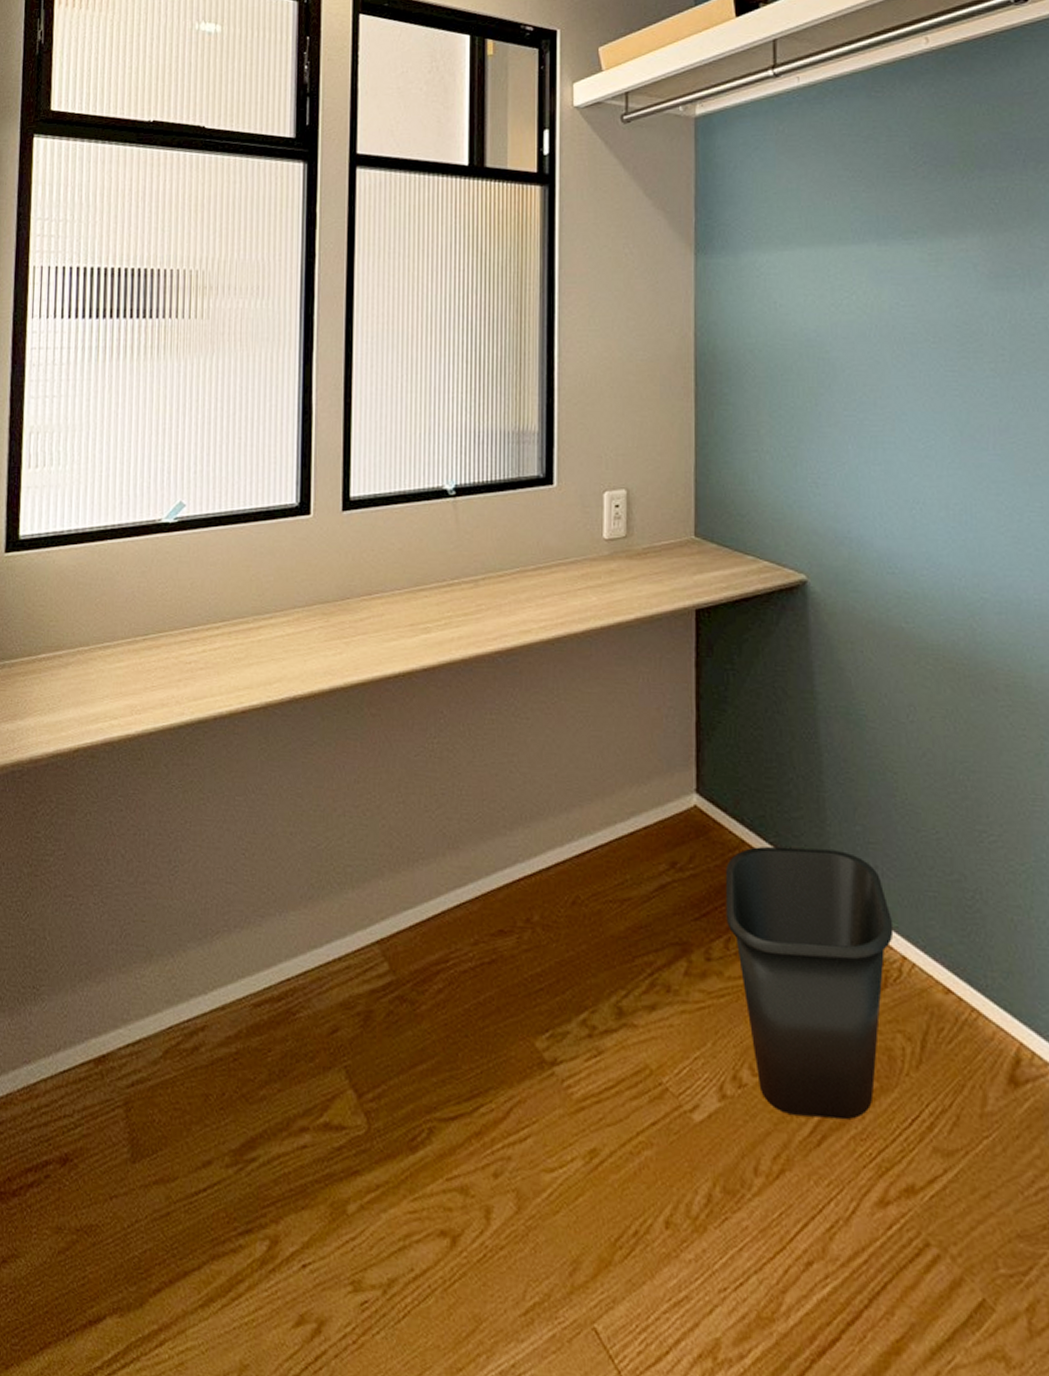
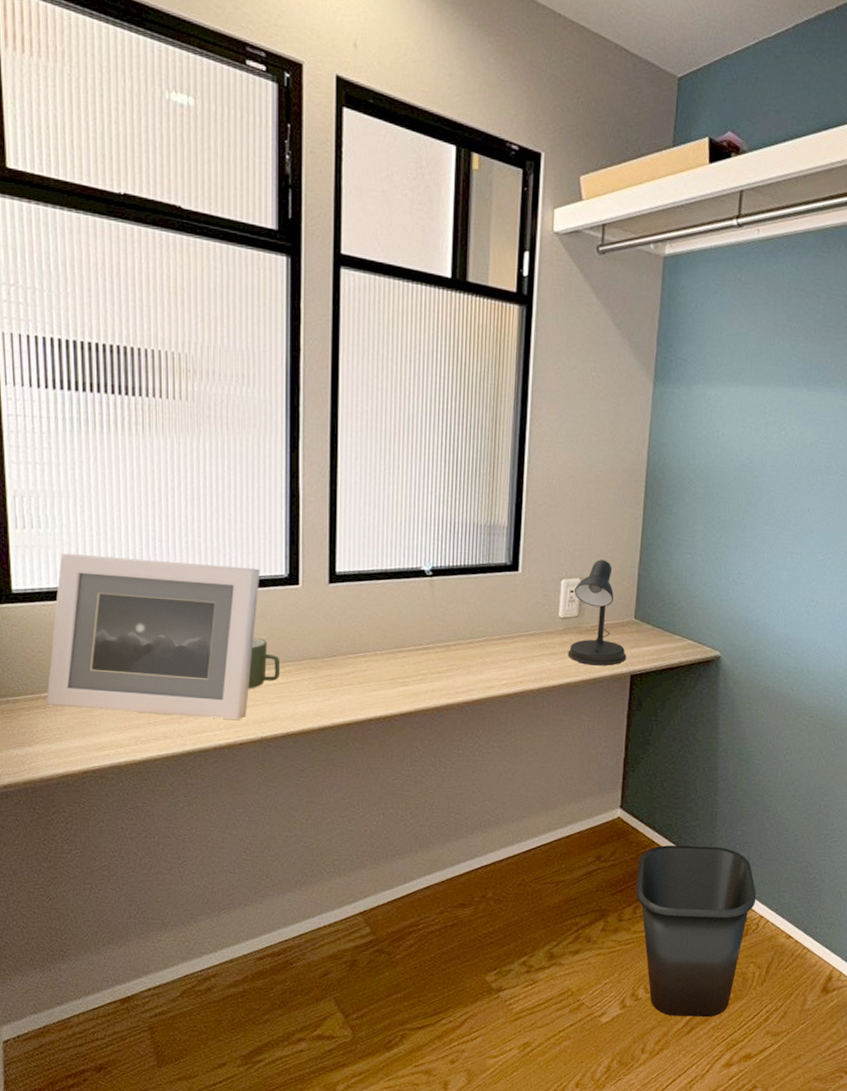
picture frame: none [41,492,270,681] -> present [45,553,261,720]
mug: none [253,580,289,643] -> present [248,638,281,690]
desk lamp: none [617,465,689,599] -> present [567,559,627,666]

